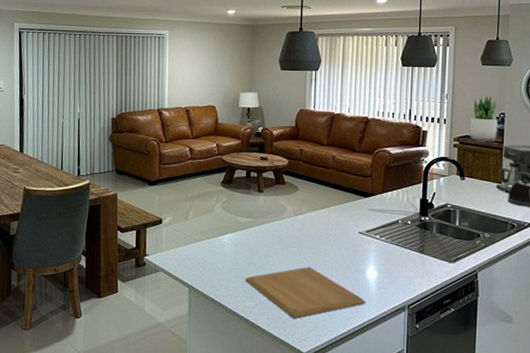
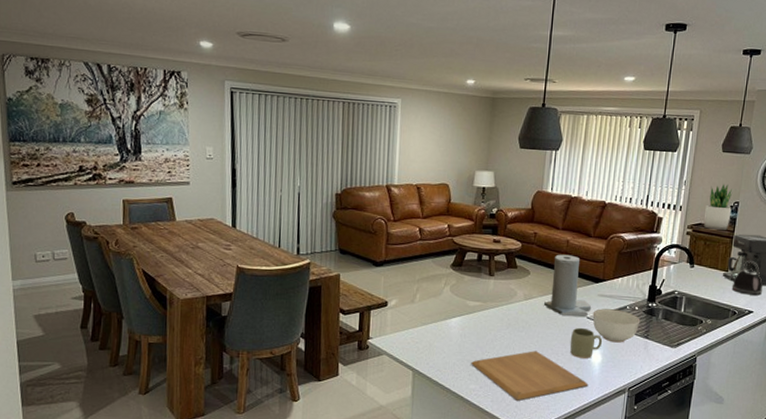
paper towel: none [313,169,363,232] -> present [543,254,592,317]
mug: none [343,242,377,274] -> present [570,327,603,358]
bowl: none [364,223,414,258] -> present [592,308,641,343]

